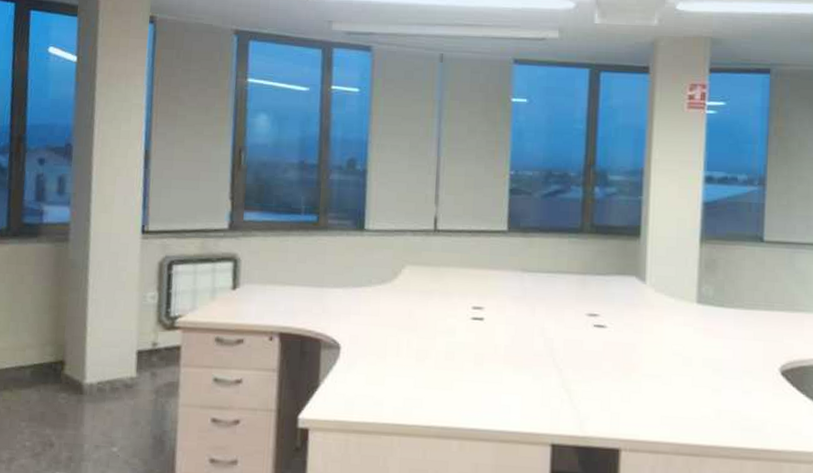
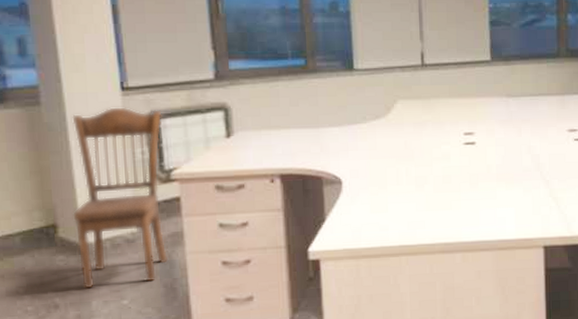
dining chair: none [78,248,175,432] -> present [72,106,169,290]

